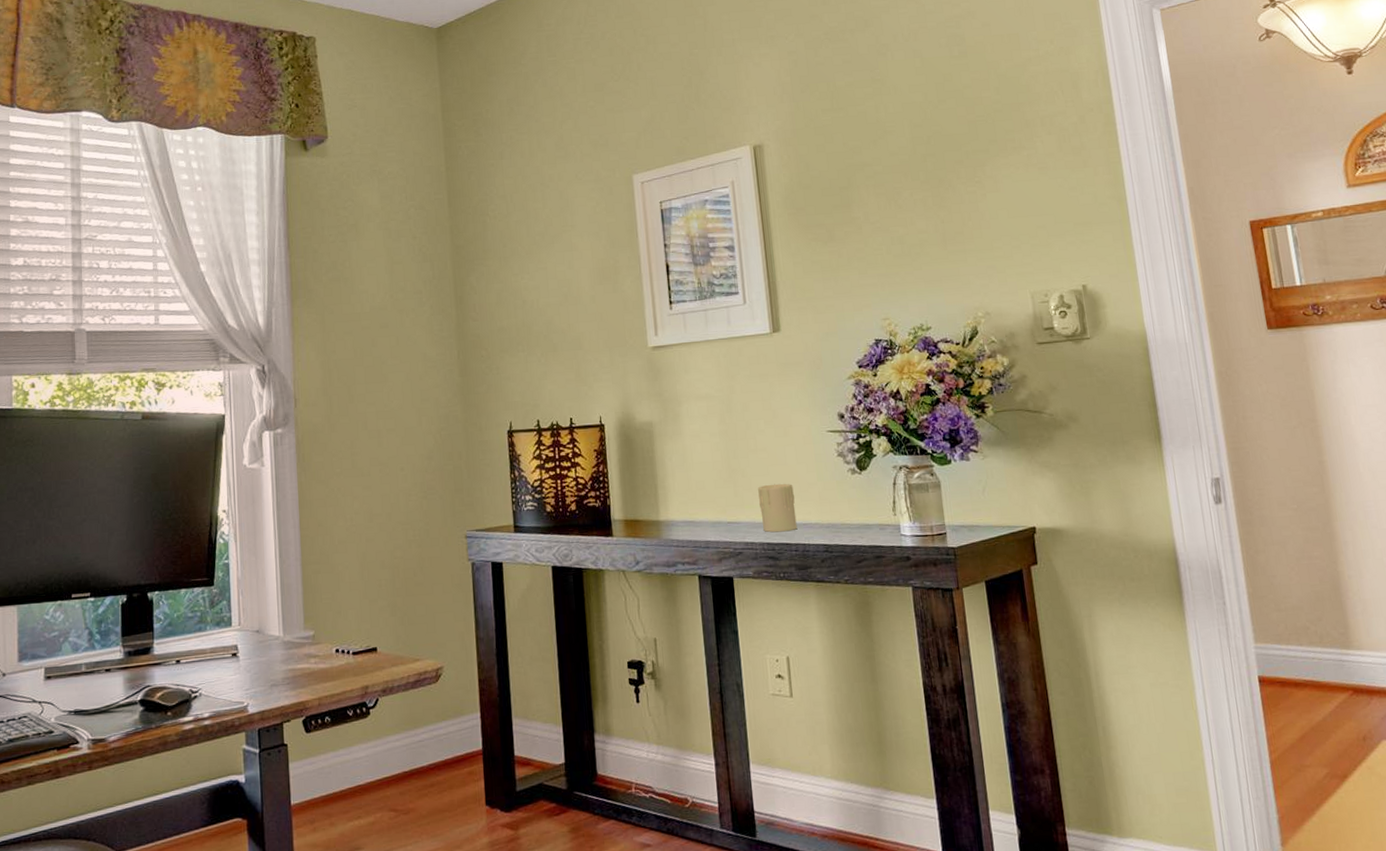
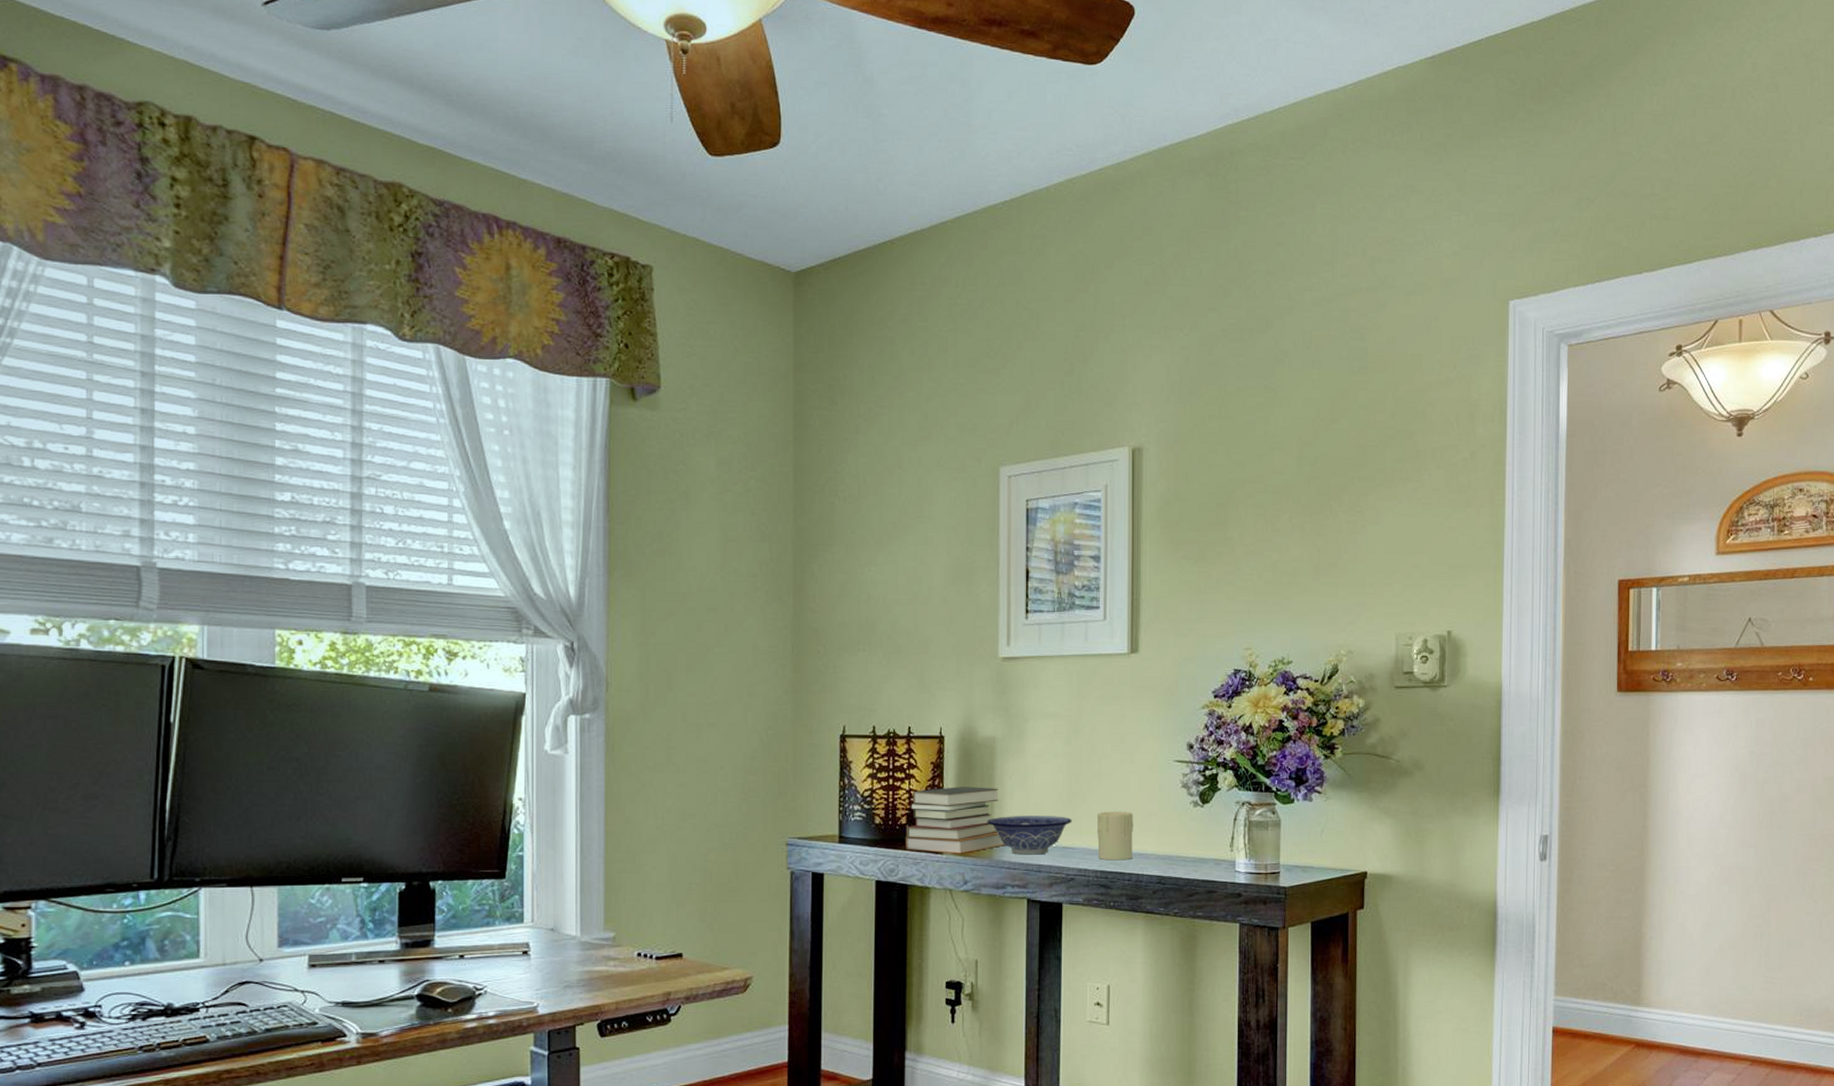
books: none [575,470,672,536] -> present [904,787,1006,854]
decorative bowl: none [652,492,734,533] -> present [986,816,1072,855]

